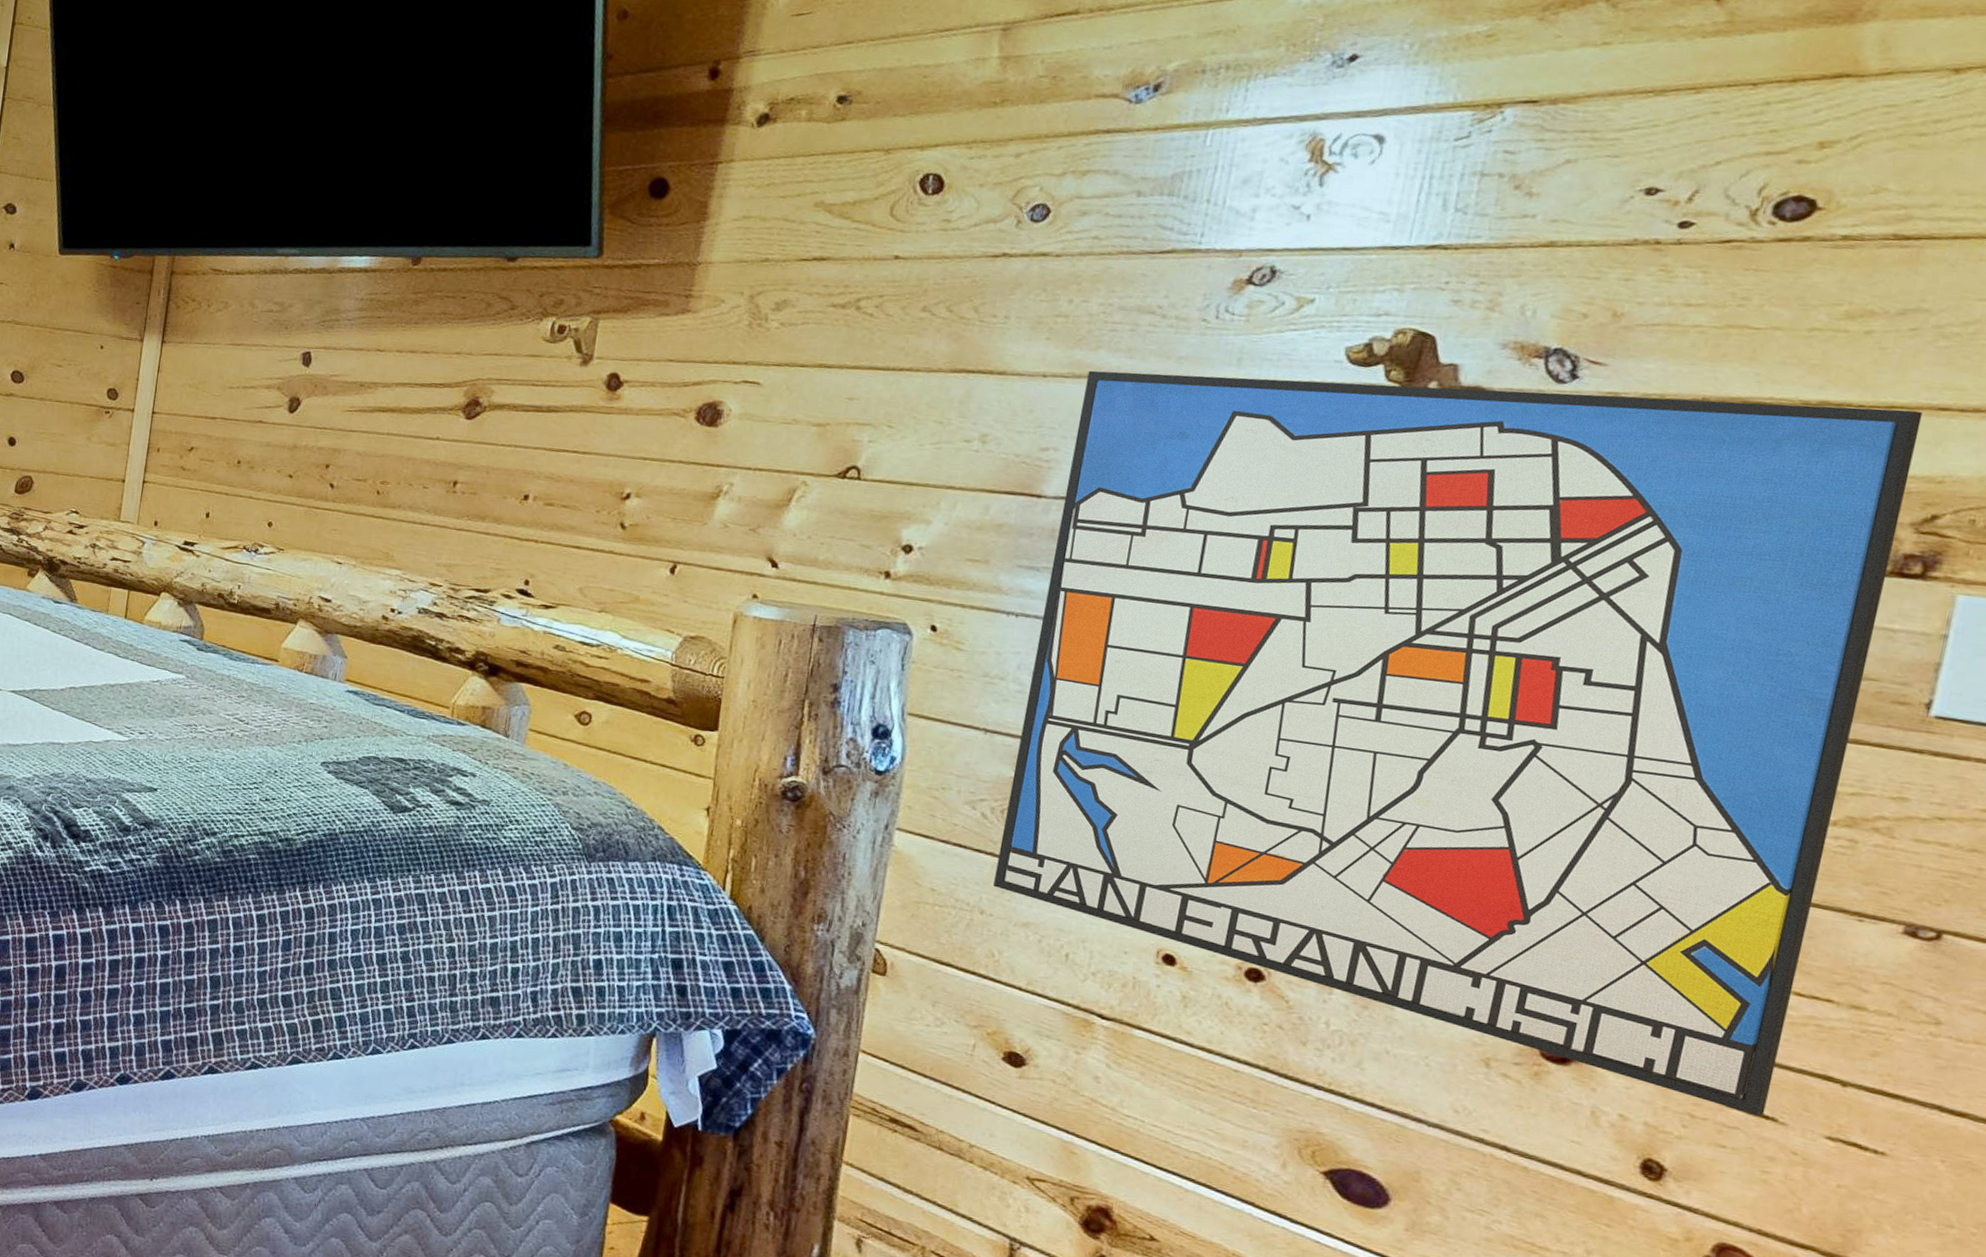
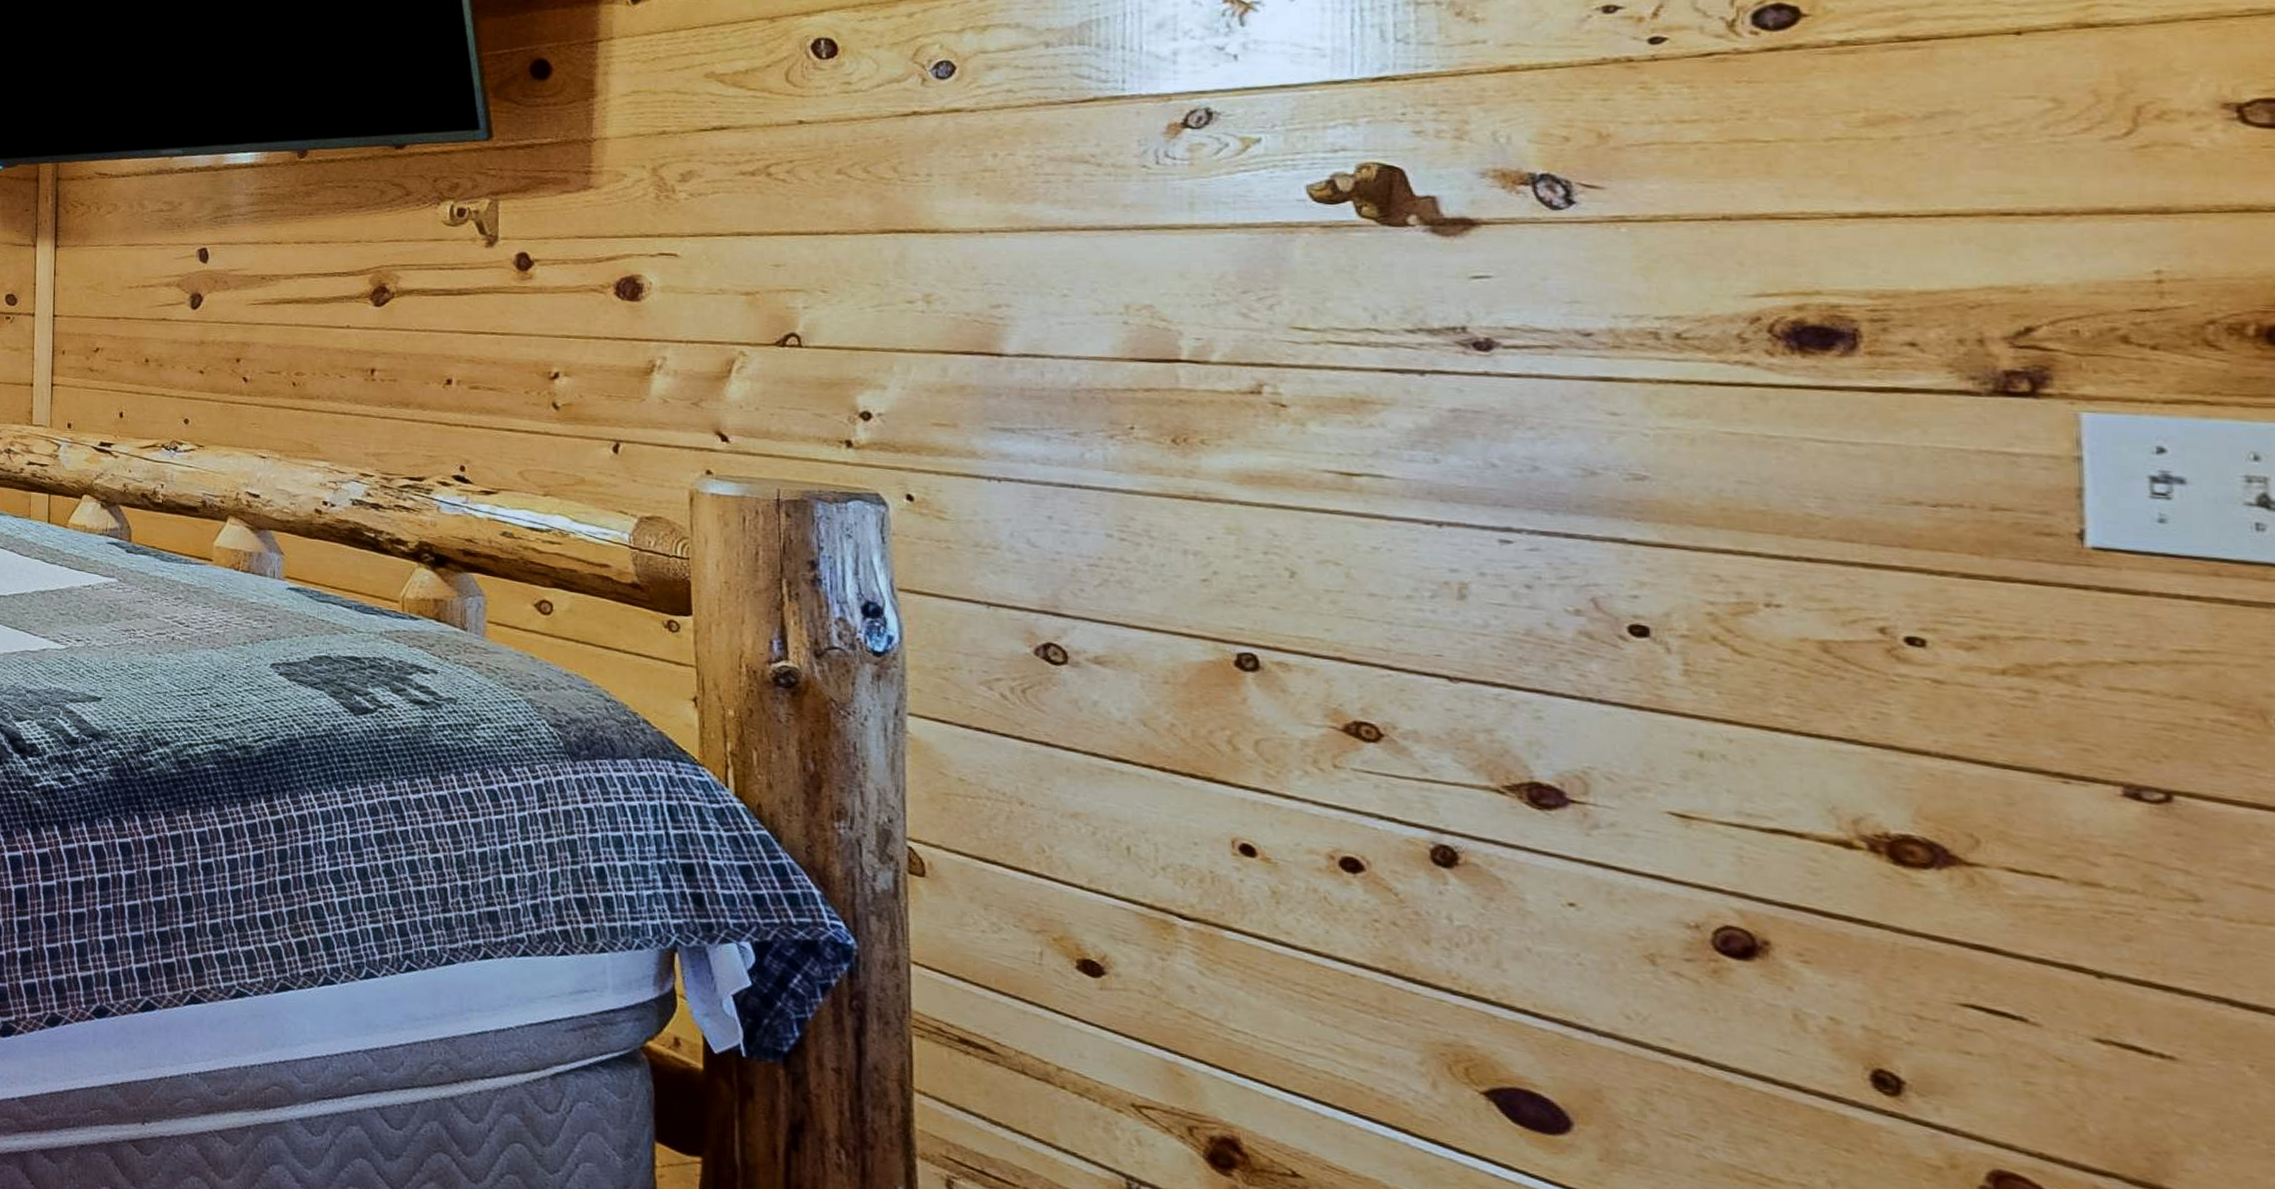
wall art: present [993,370,1923,1116] -> none [1027,217,2009,1015]

